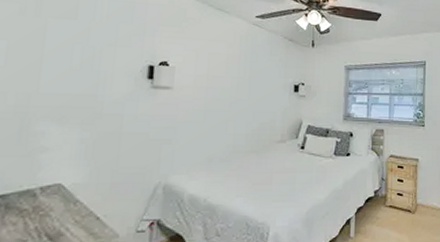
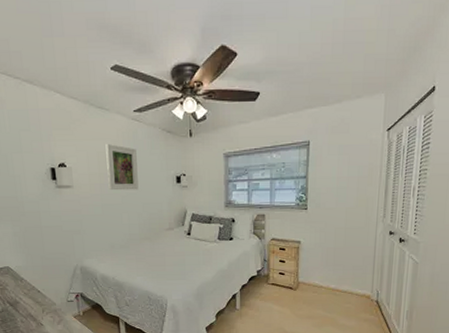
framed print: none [216,45,254,97] -> present [105,143,139,191]

